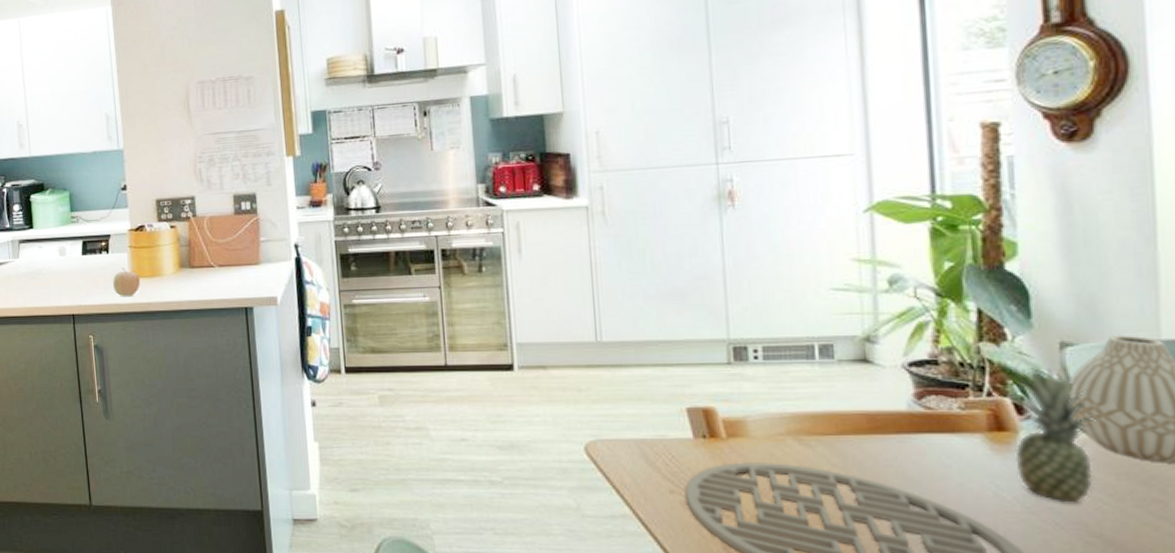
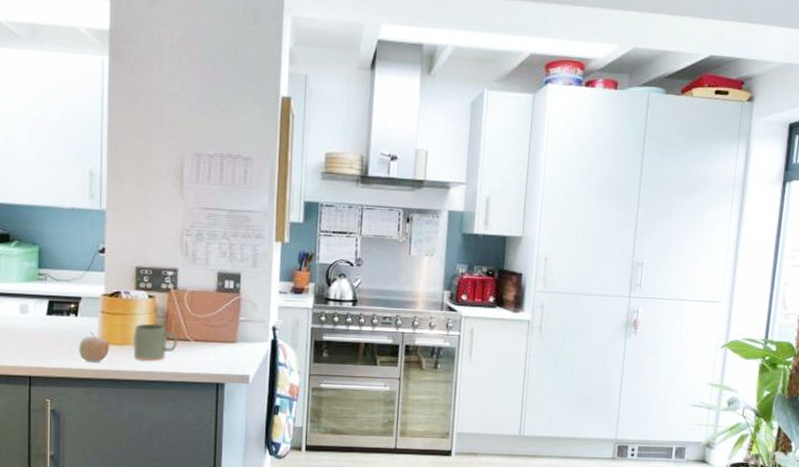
mug: none [160,253,203,291] -> present [133,323,178,361]

